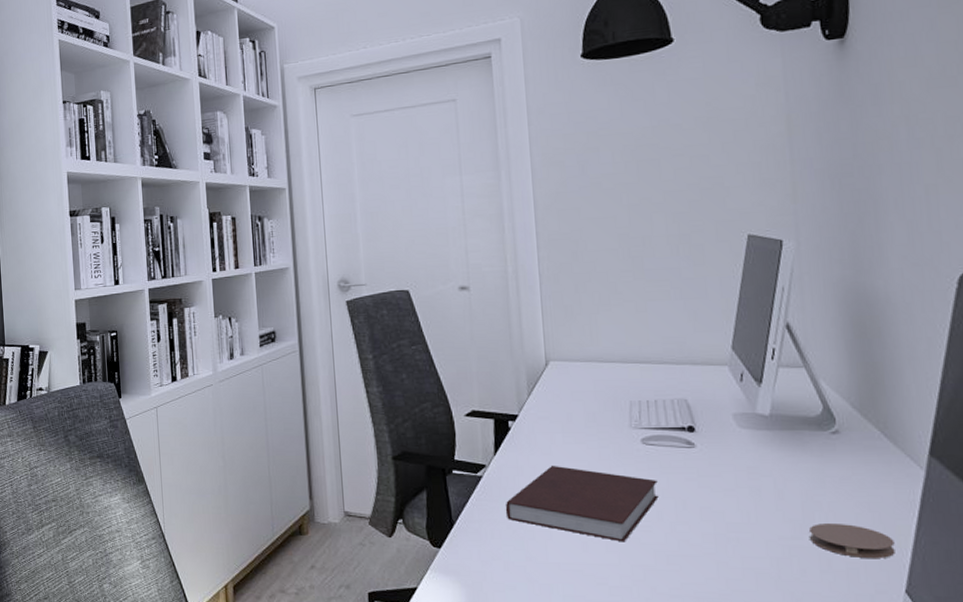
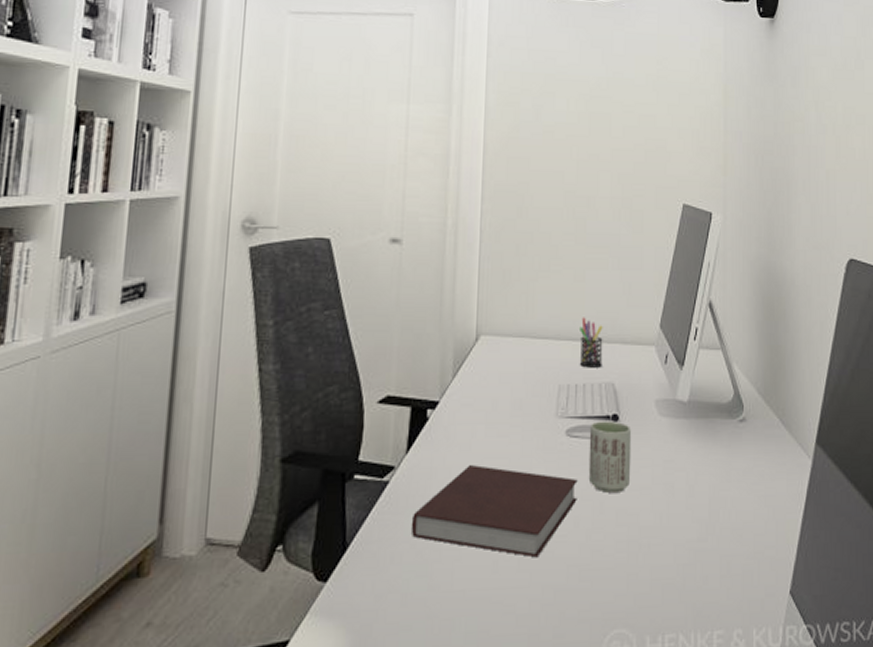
pen holder: none [646,343,673,386] -> present [580,317,603,368]
cup: none [665,431,713,493] -> present [588,421,632,493]
coaster: present [809,524,895,559] -> none [714,521,784,559]

